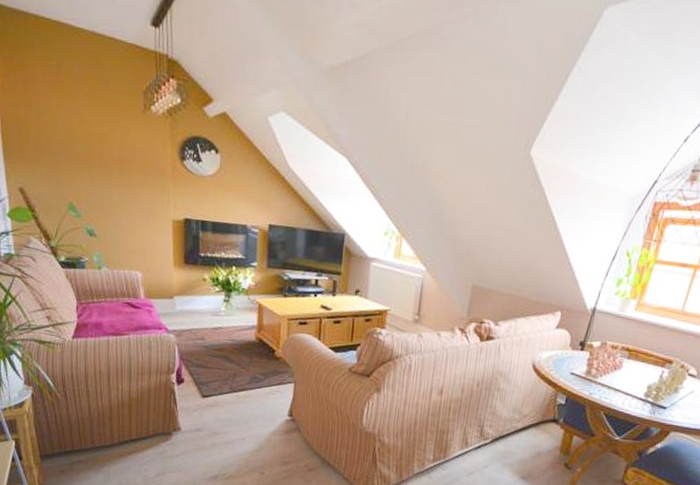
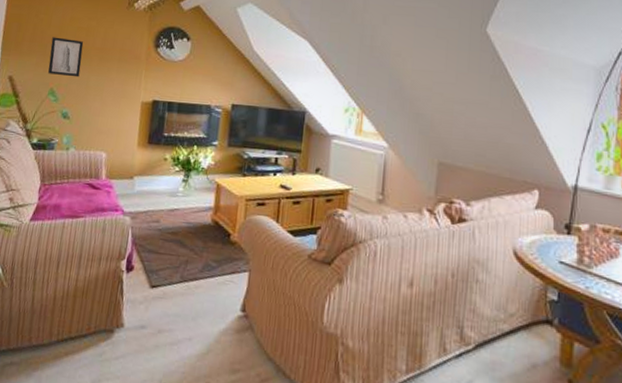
wall art: none [61,143,100,191] -> present [48,37,84,78]

